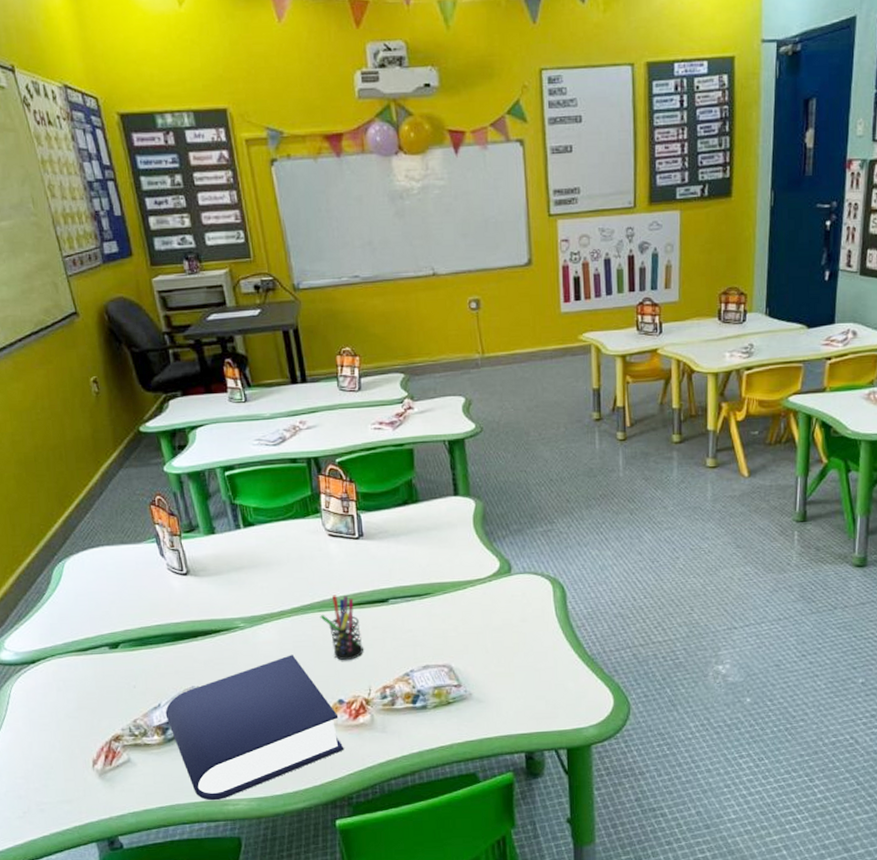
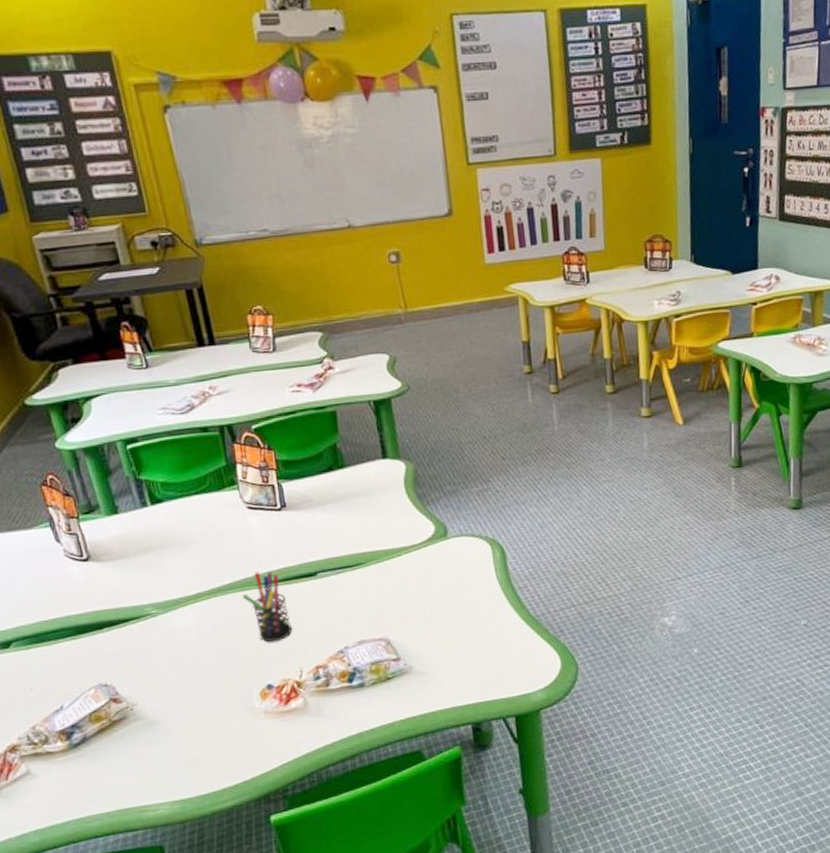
book: present [165,655,344,801] -> none [69,640,276,809]

